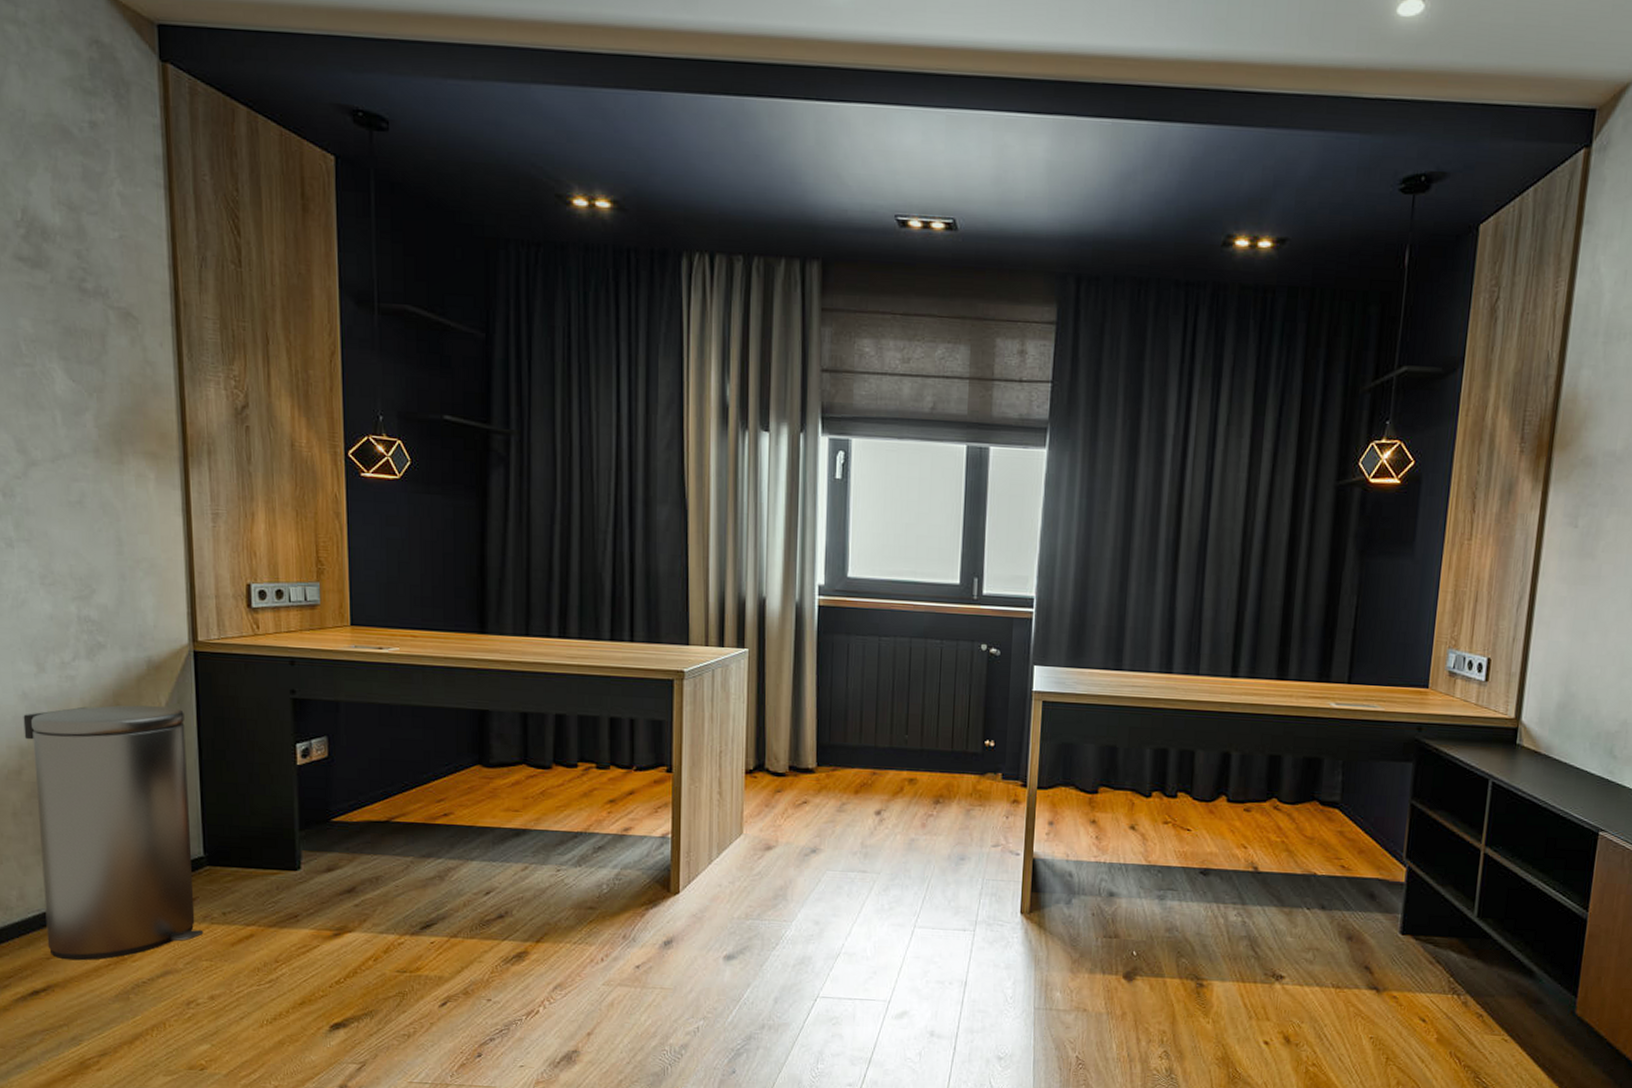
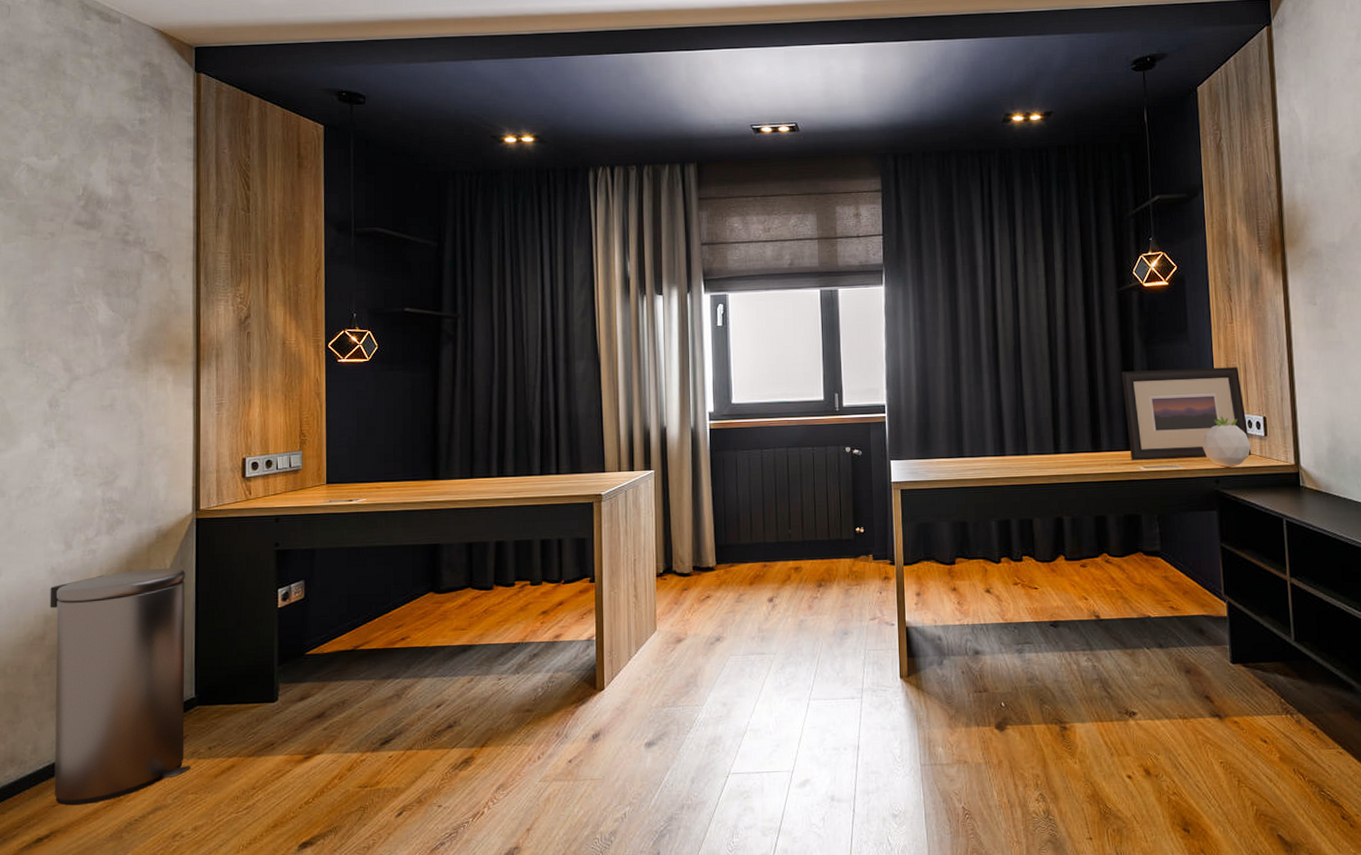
picture frame: none [1321,586,1468,703] -> present [1121,367,1252,461]
succulent plant: none [1408,652,1467,714] -> present [1202,416,1251,468]

